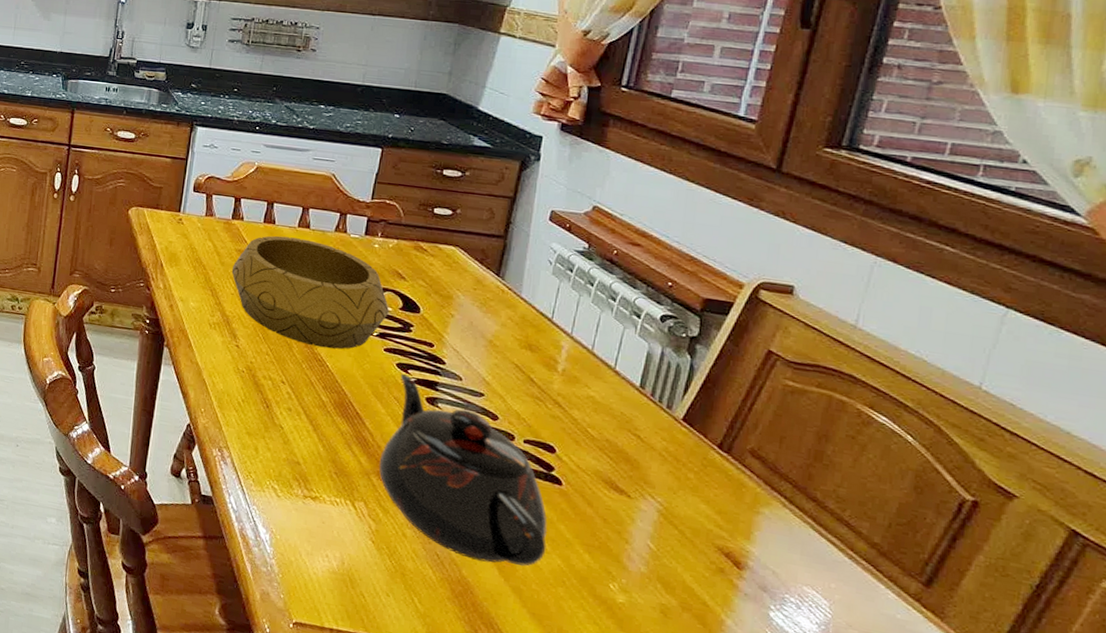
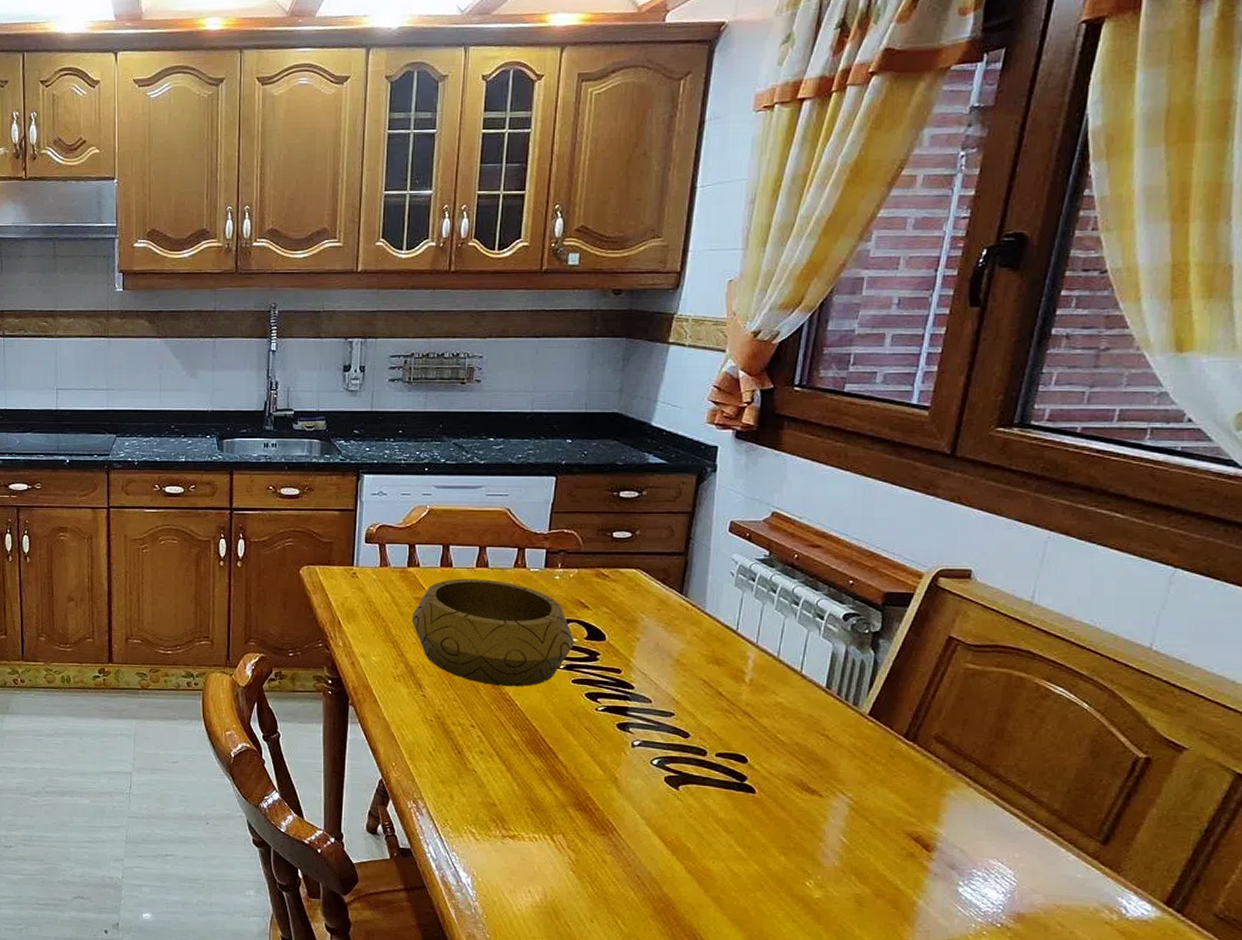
teapot: present [379,374,547,566] -> none [575,704,743,878]

